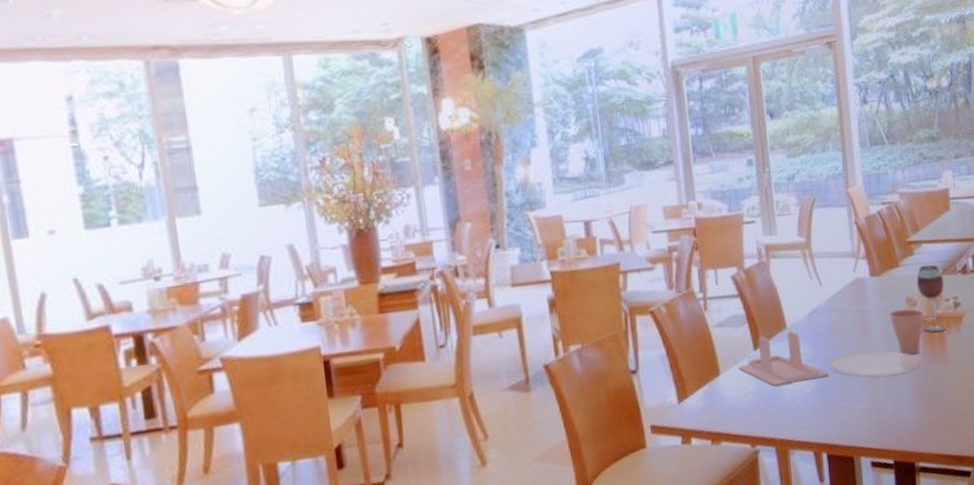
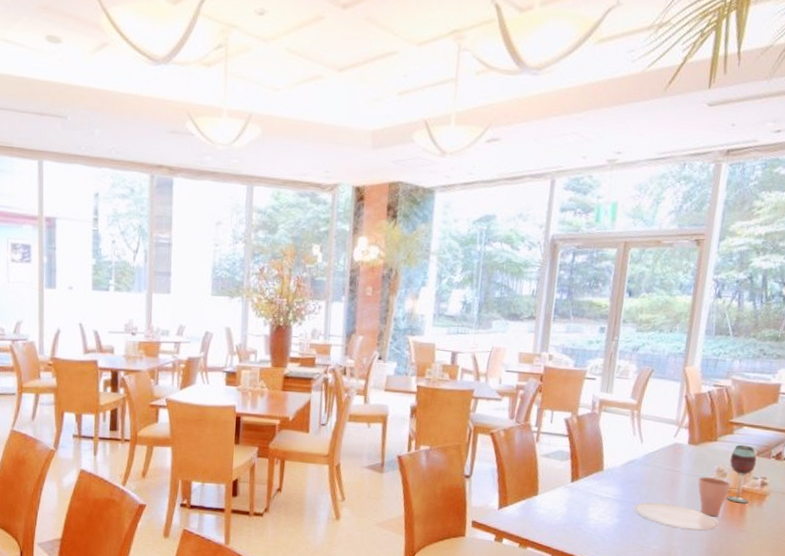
napkin holder: present [739,330,829,386] -> none [555,472,632,517]

